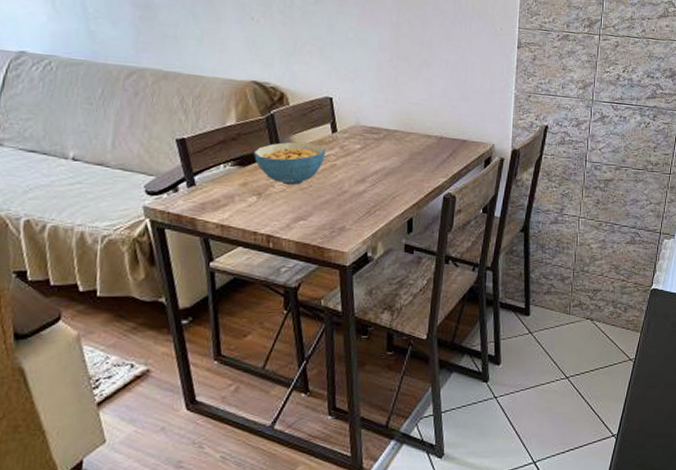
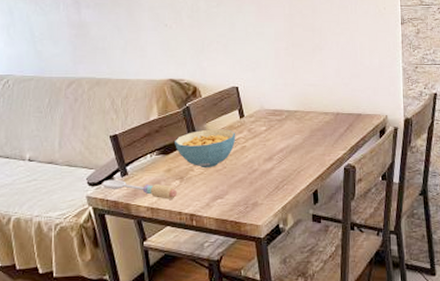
spoon: none [161,189,253,217] -> present [101,179,177,200]

